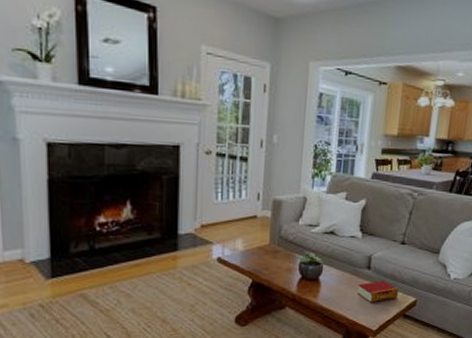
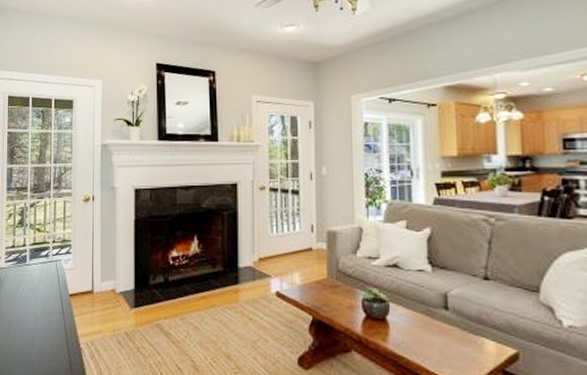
book: present [357,280,399,303] -> none [435,323,492,352]

